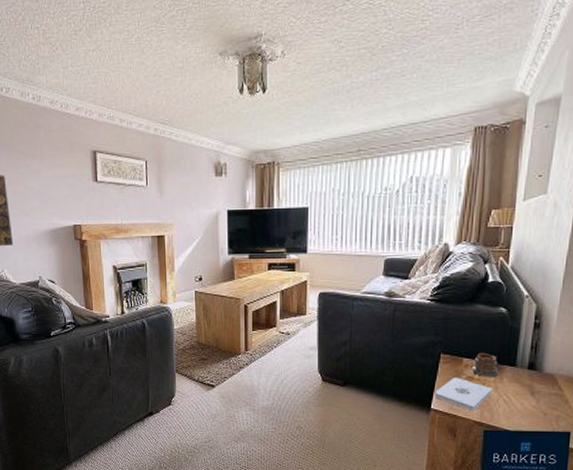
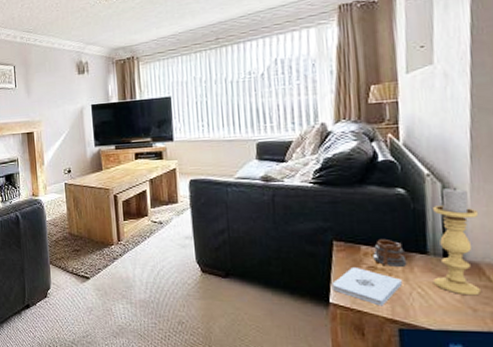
candle holder: none [516,308,562,402] -> present [432,187,481,296]

